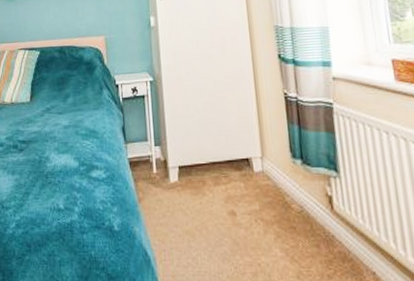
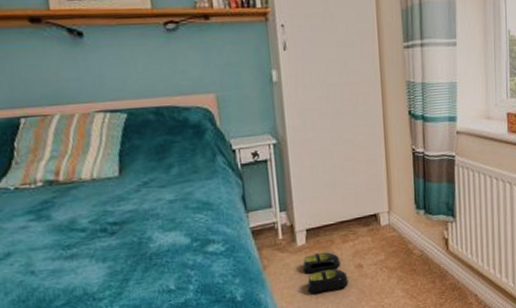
slippers: none [175,192,221,236] -> present [302,252,348,294]

